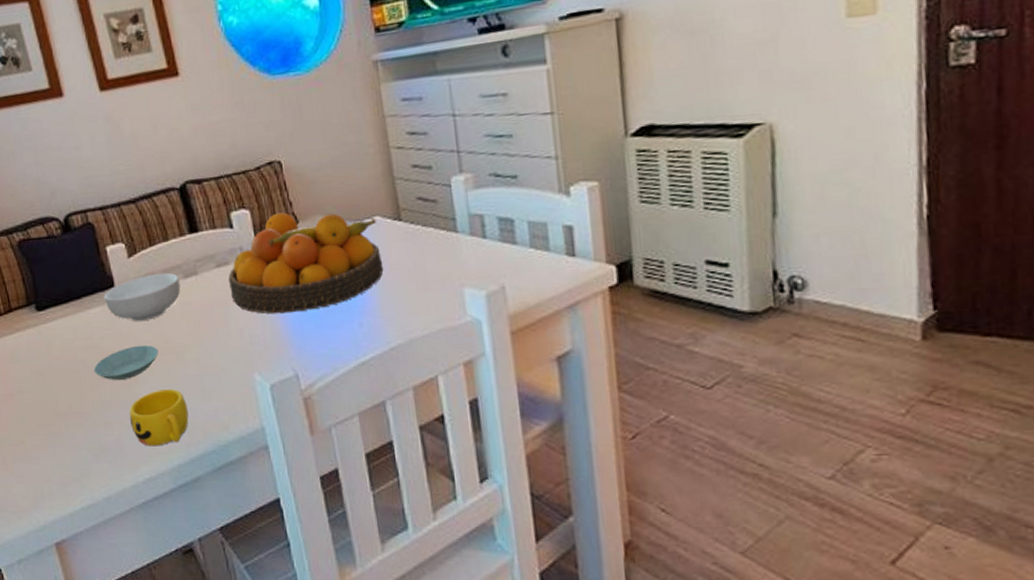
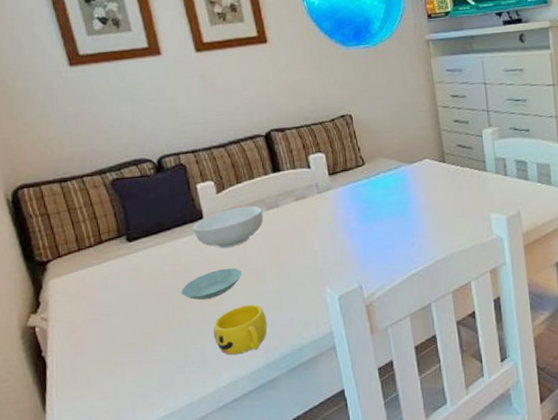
fruit bowl: present [228,212,384,314] -> none [305,156,432,238]

